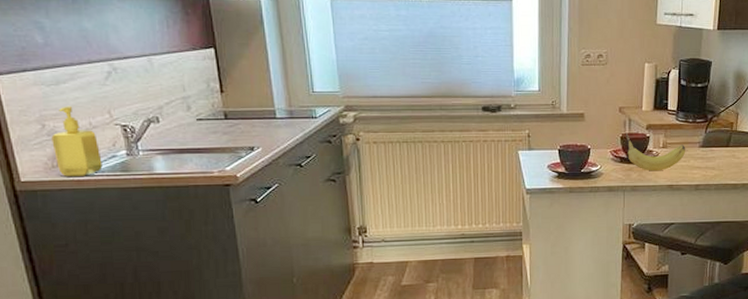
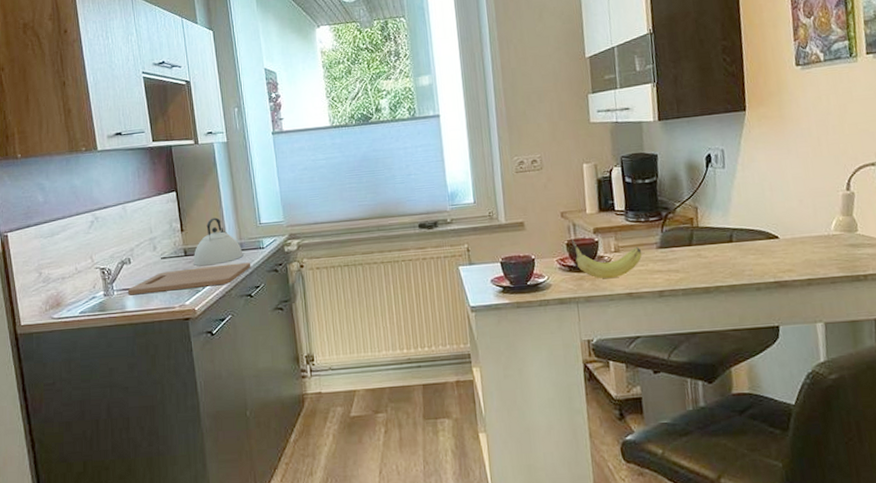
soap dispenser: present [51,106,103,177] -> none [46,254,85,319]
cutting board: none [155,131,302,157] -> present [127,262,251,296]
kettle: none [235,81,293,131] -> present [194,217,244,266]

